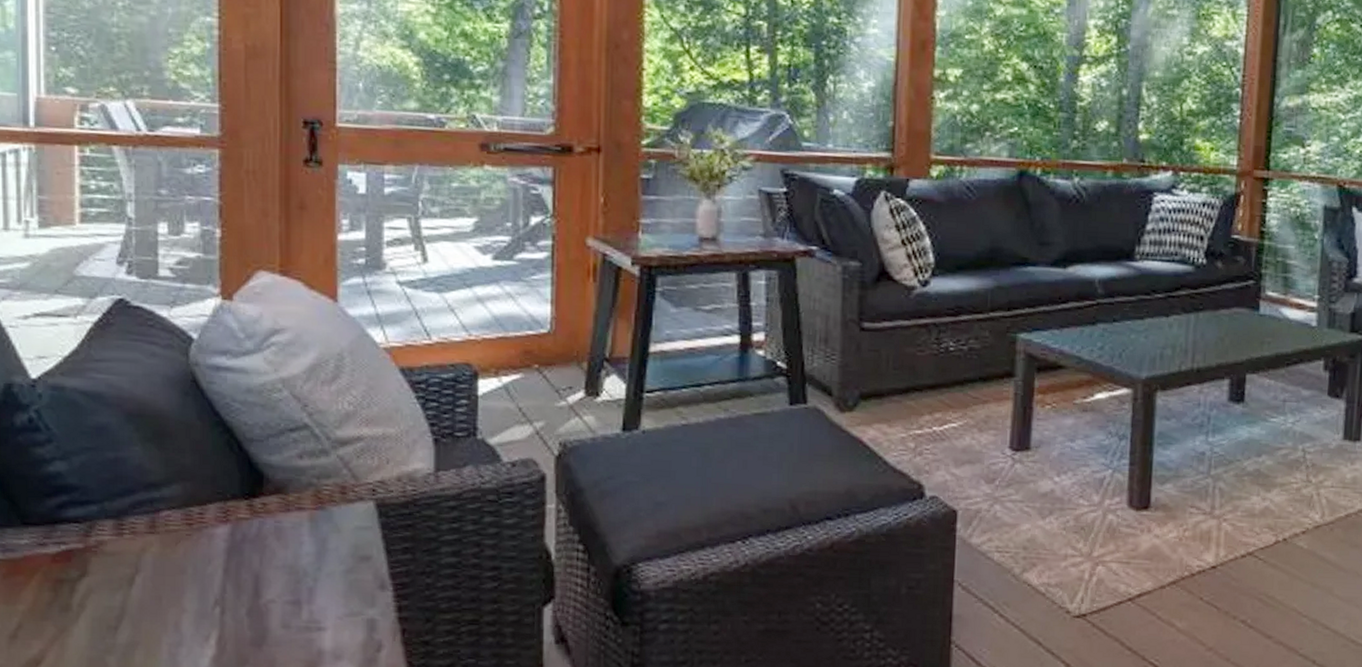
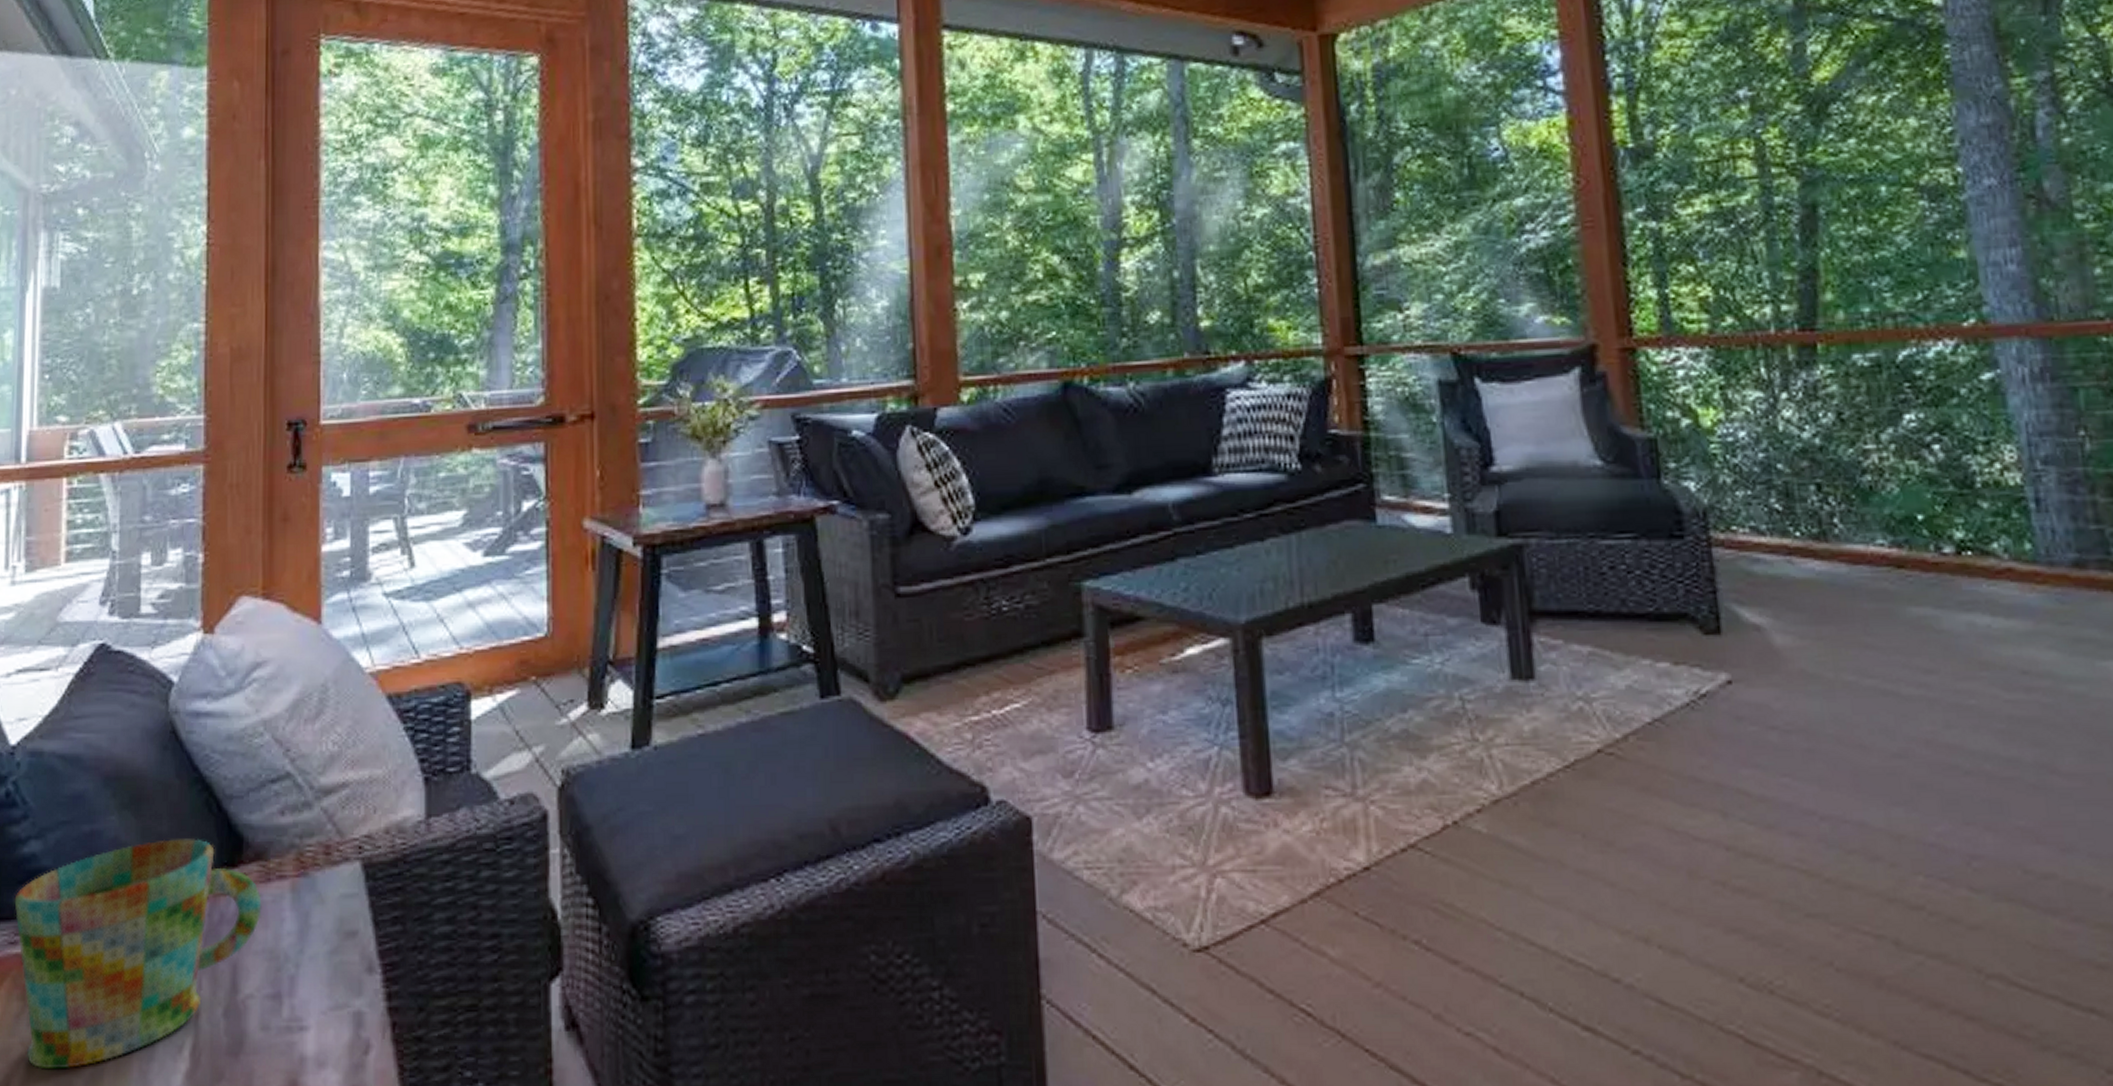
mug: none [42,470,282,648] -> present [14,839,262,1070]

